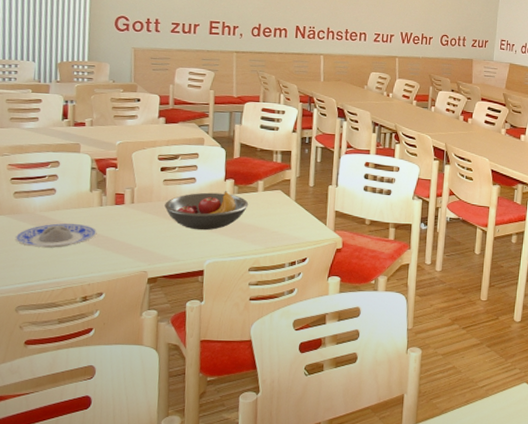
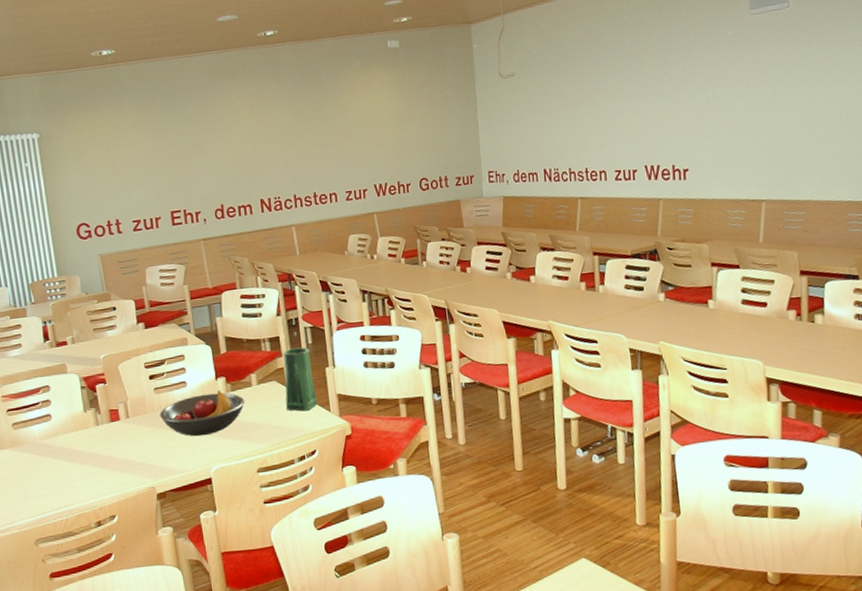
plate: present [15,223,97,248] -> none [21,446,99,477]
vase: none [285,163,317,222] -> present [283,347,317,411]

